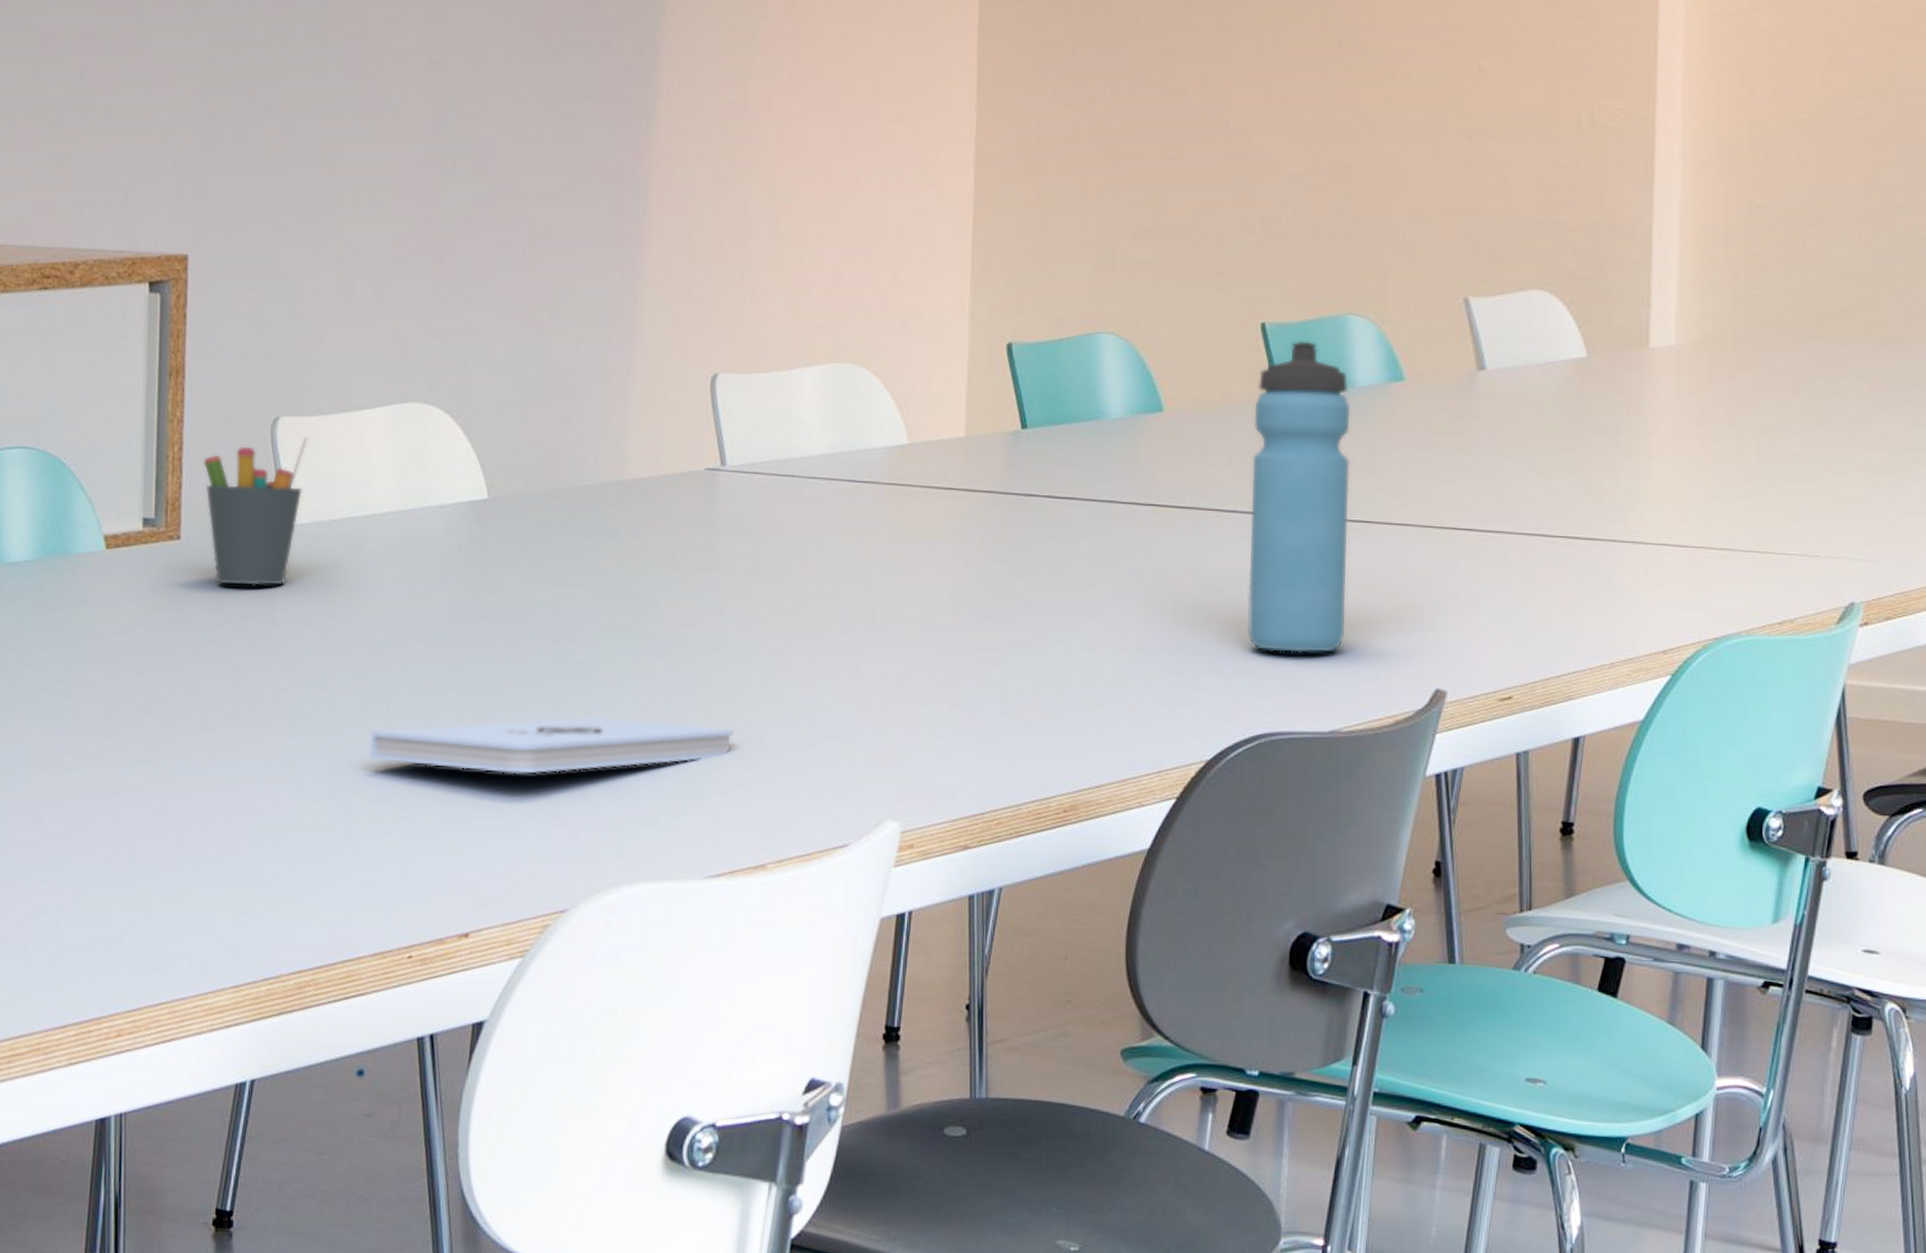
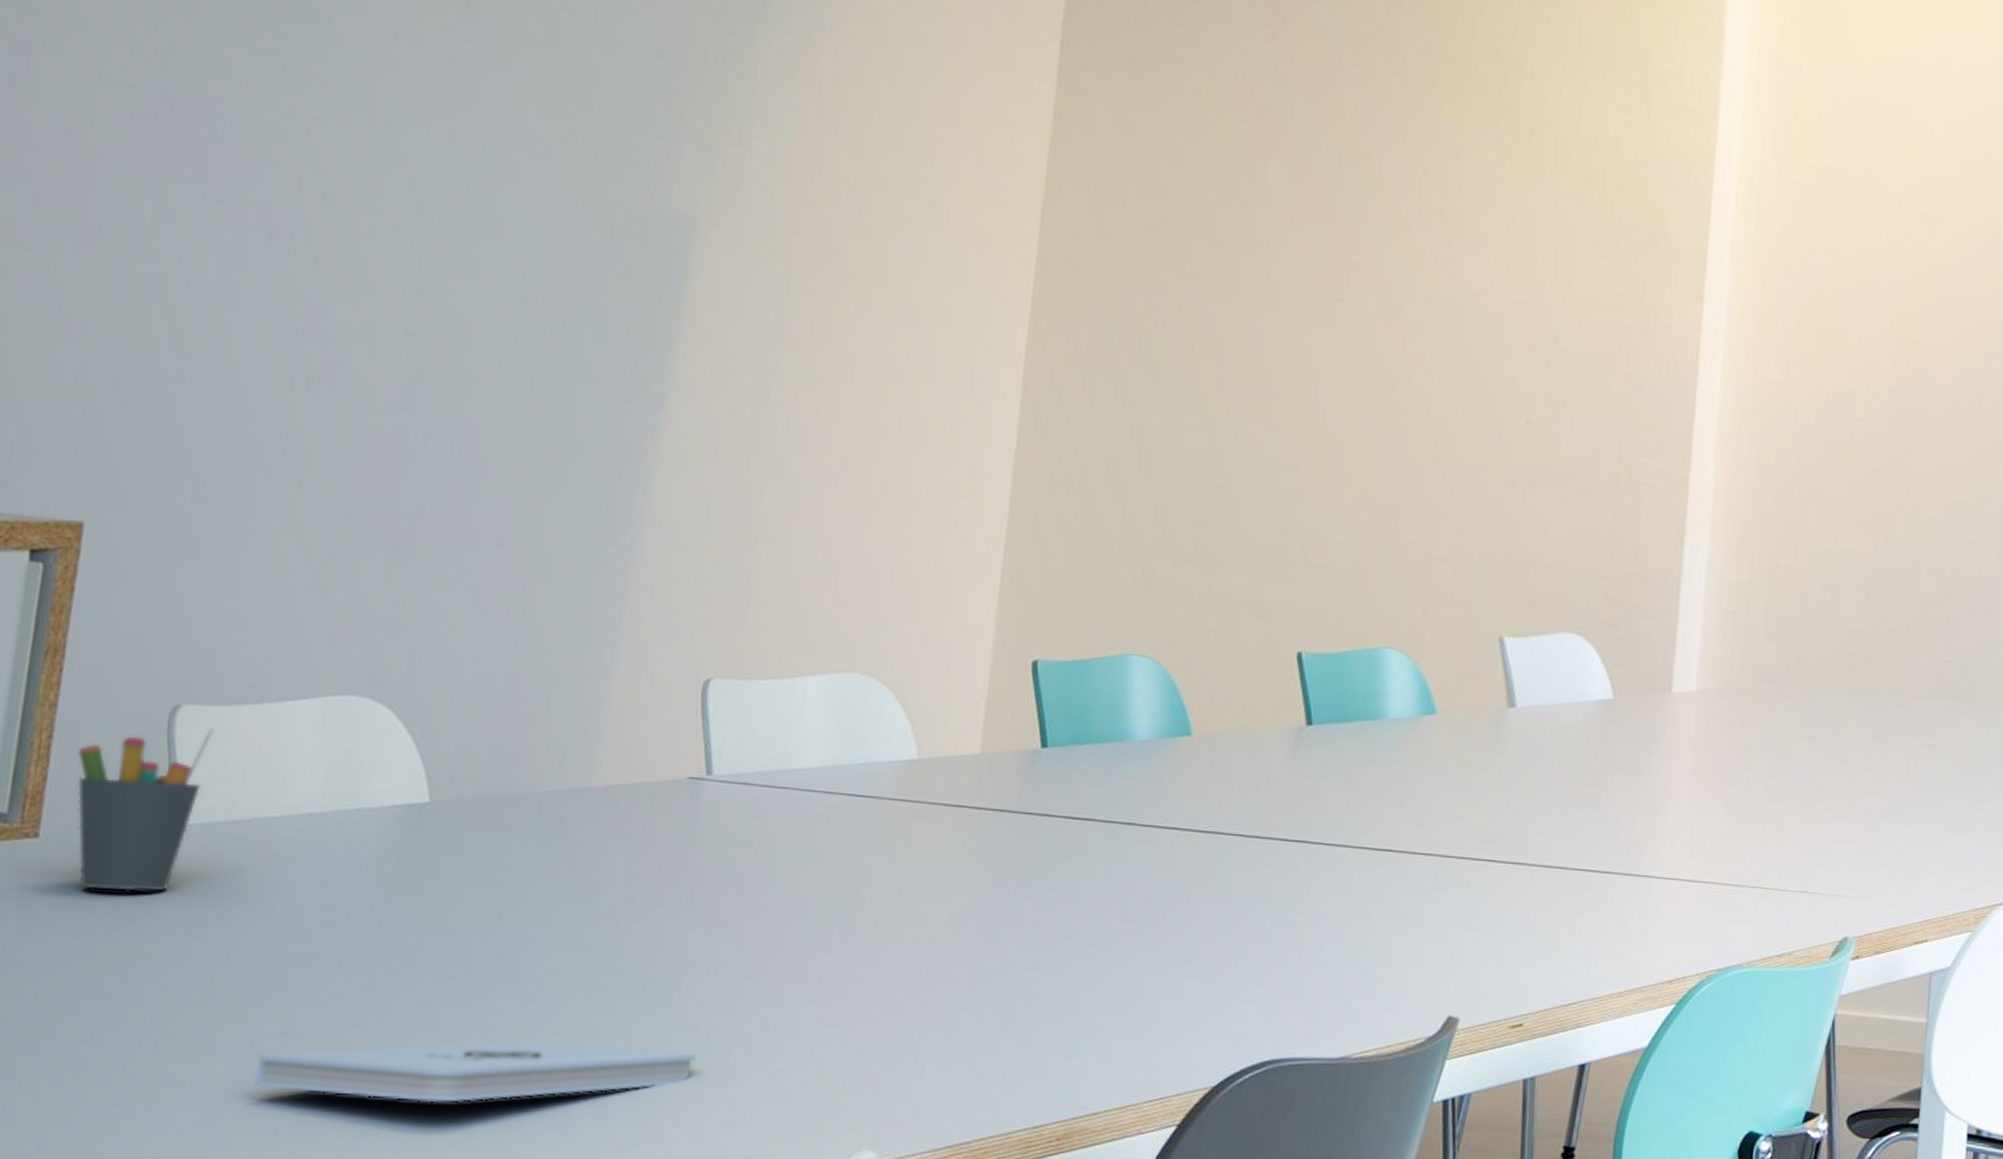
water bottle: present [1248,341,1351,653] -> none [1263,671,1382,979]

